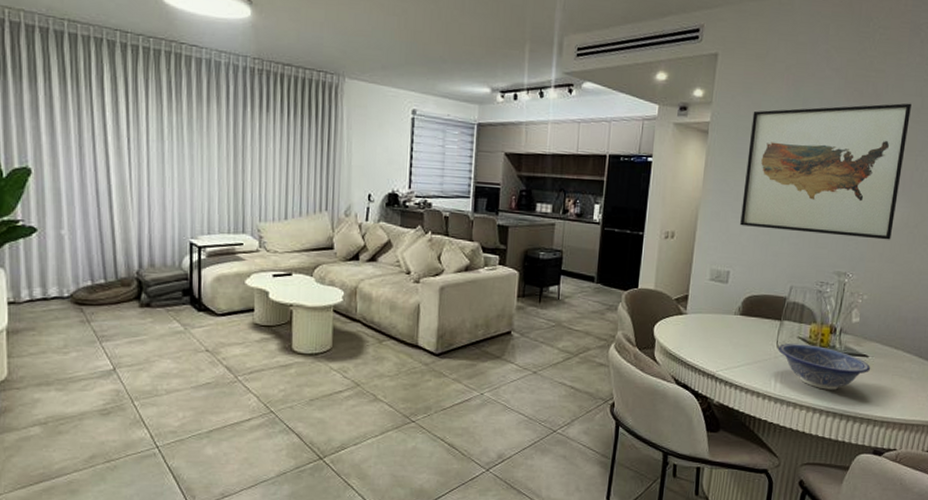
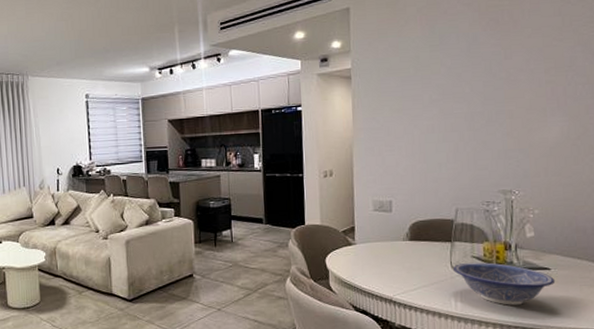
wall art: present [740,103,912,240] -> none [391,23,554,158]

